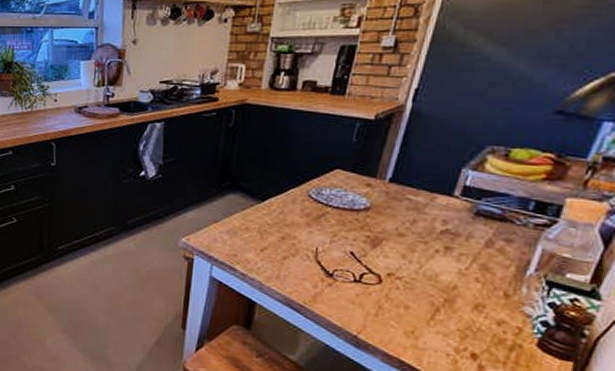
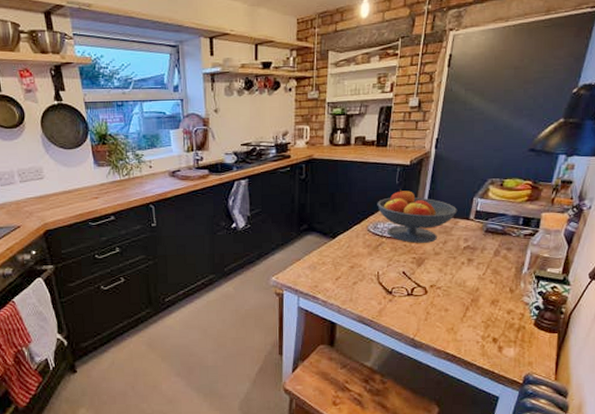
fruit bowl: none [324,150,437,220] -> present [377,190,458,243]

